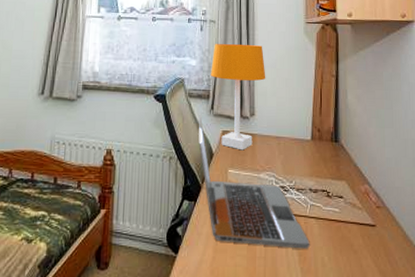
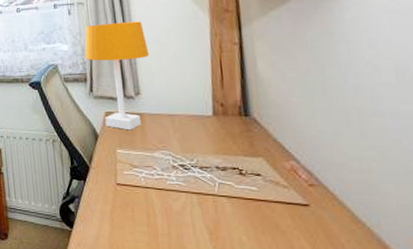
laptop: present [198,115,310,249] -> none [77,98,222,228]

